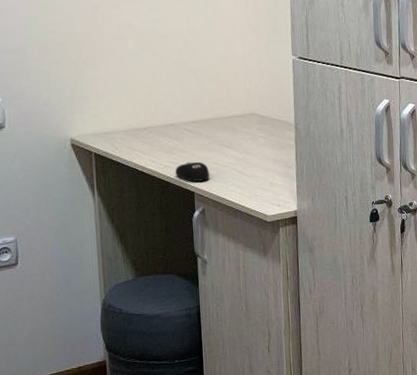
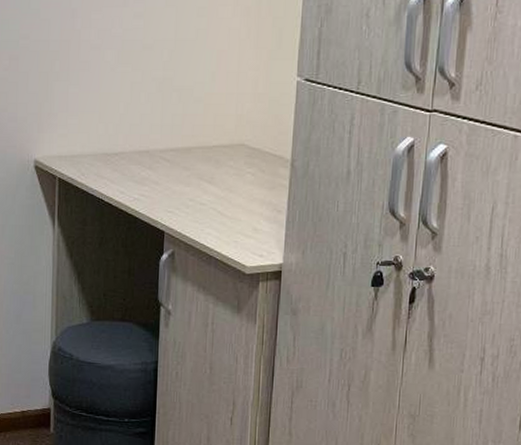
computer mouse: present [175,161,209,182] -> none [144,196,184,220]

